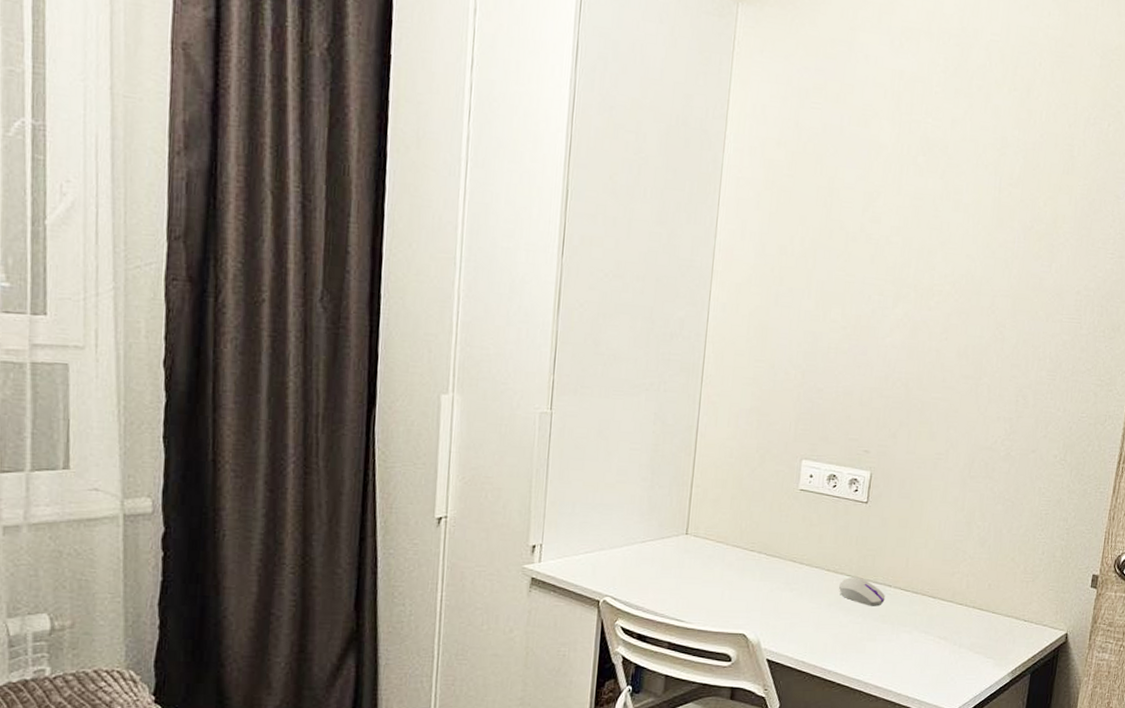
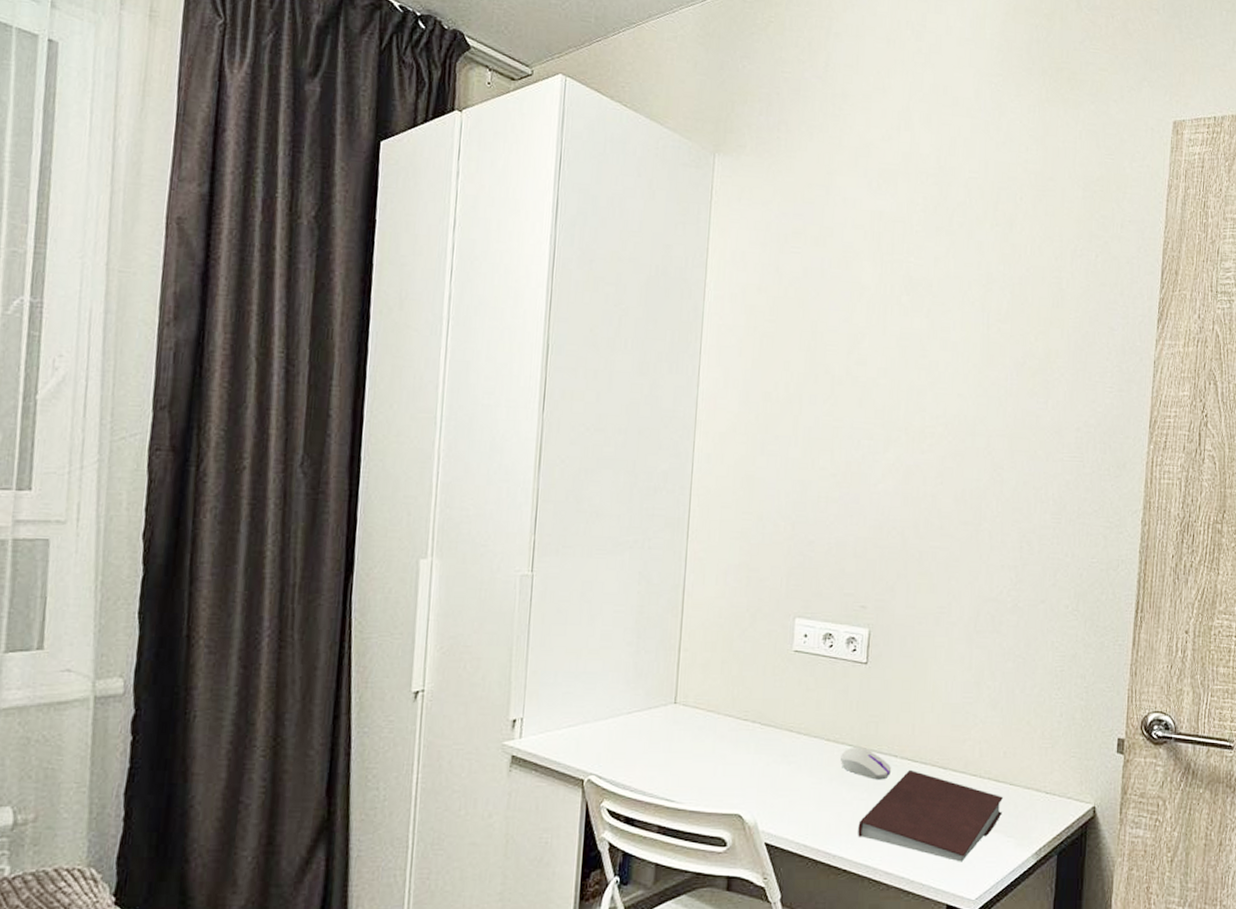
notebook: none [852,597,985,679] -> present [858,769,1003,862]

